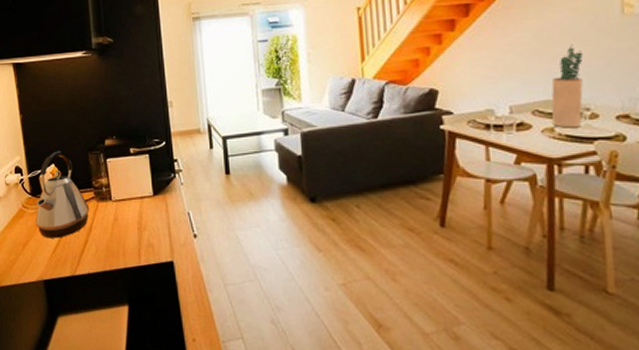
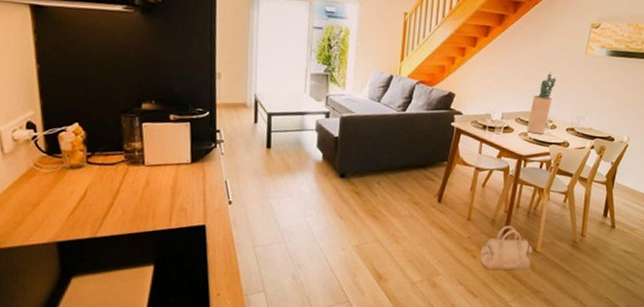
kettle: present [36,151,90,239] -> none [50,109,118,200]
shoulder bag: none [516,255,604,321] -> present [480,225,533,270]

